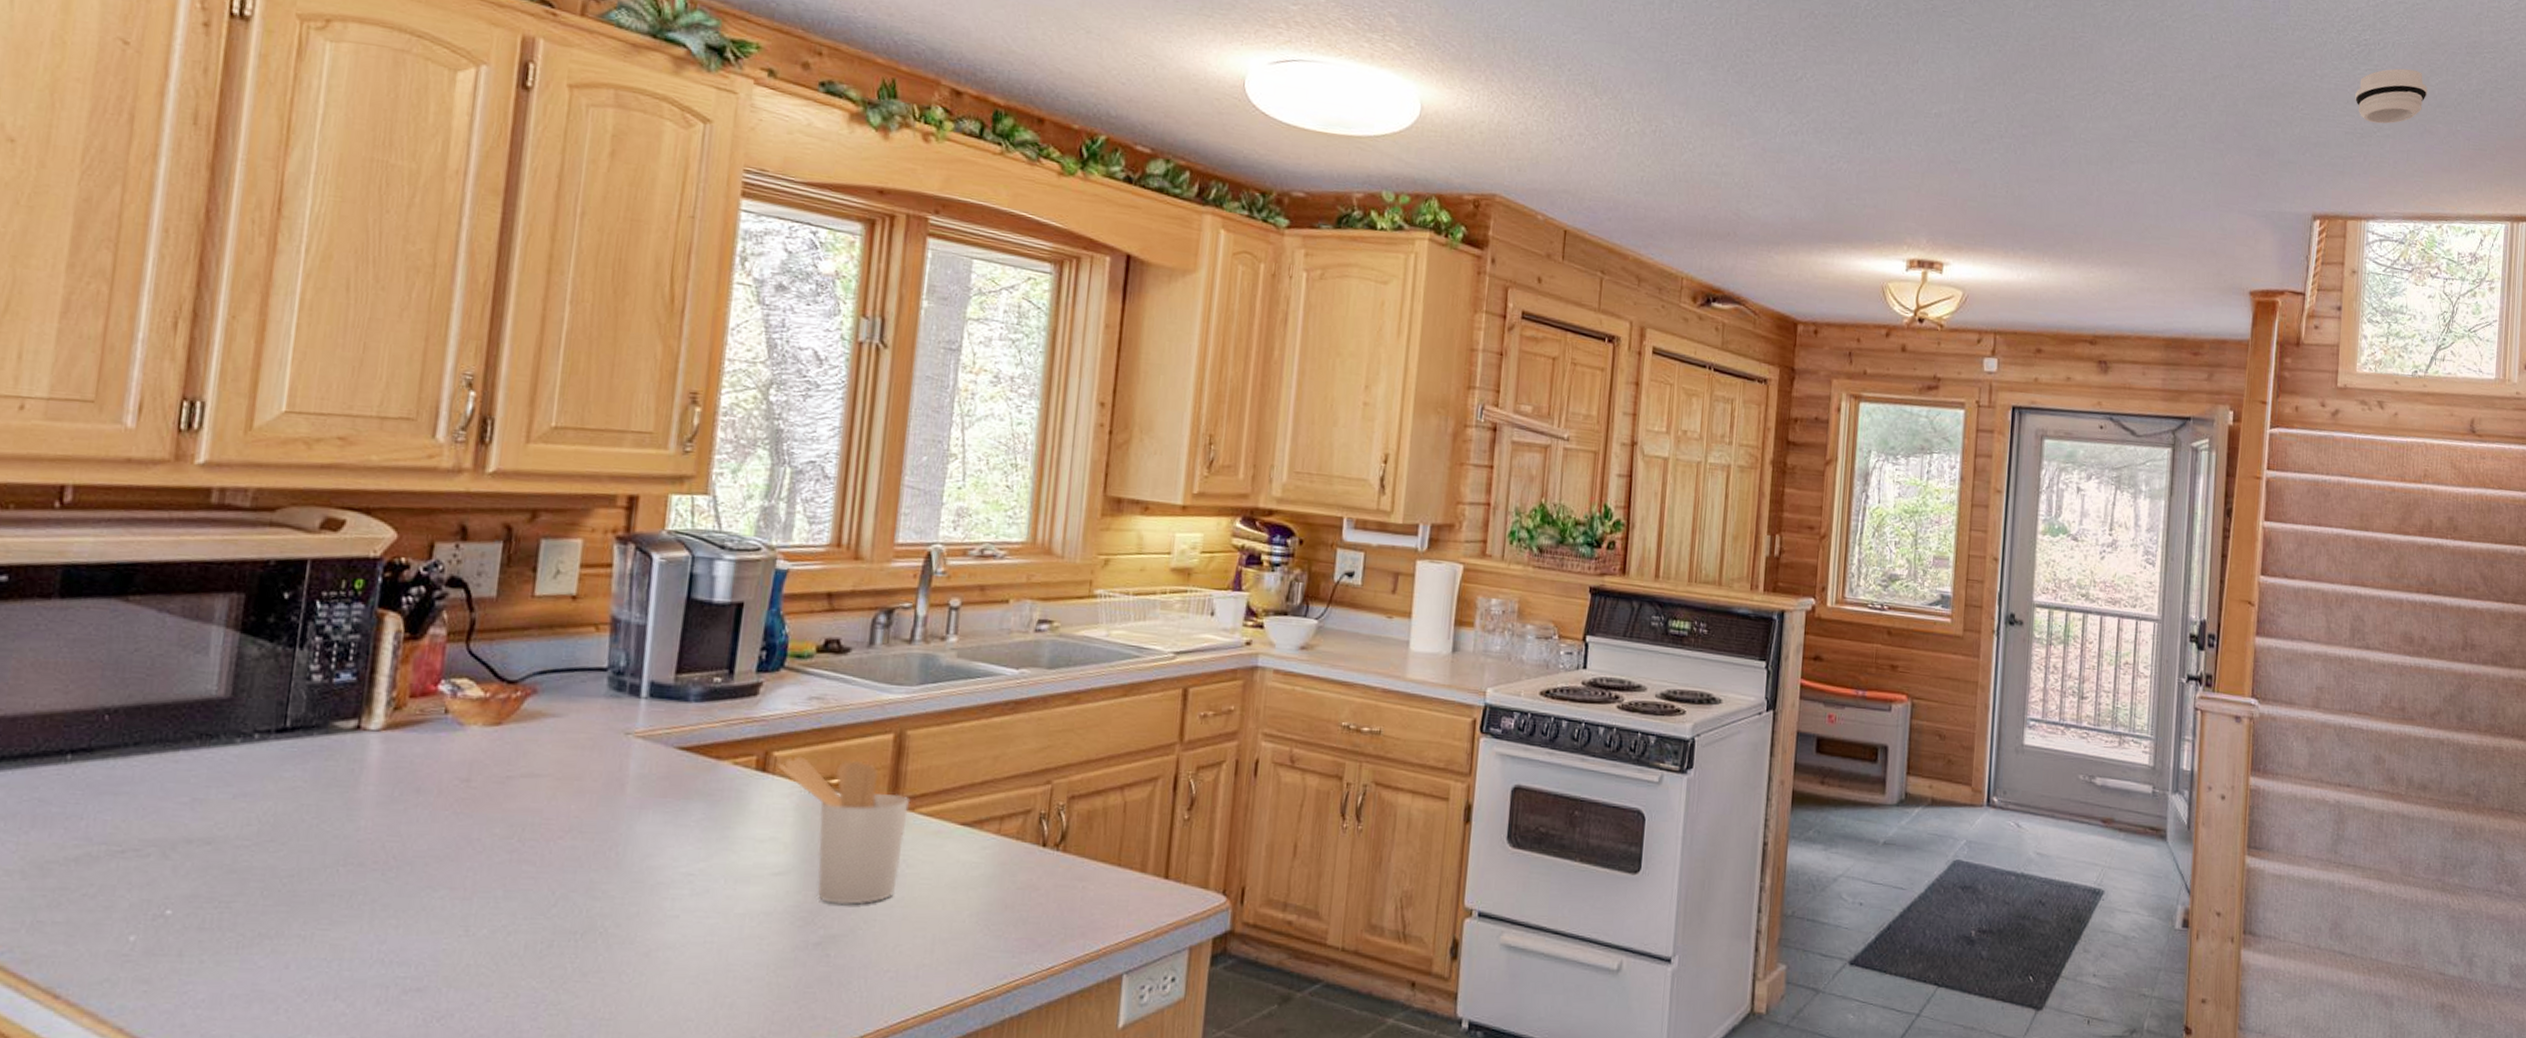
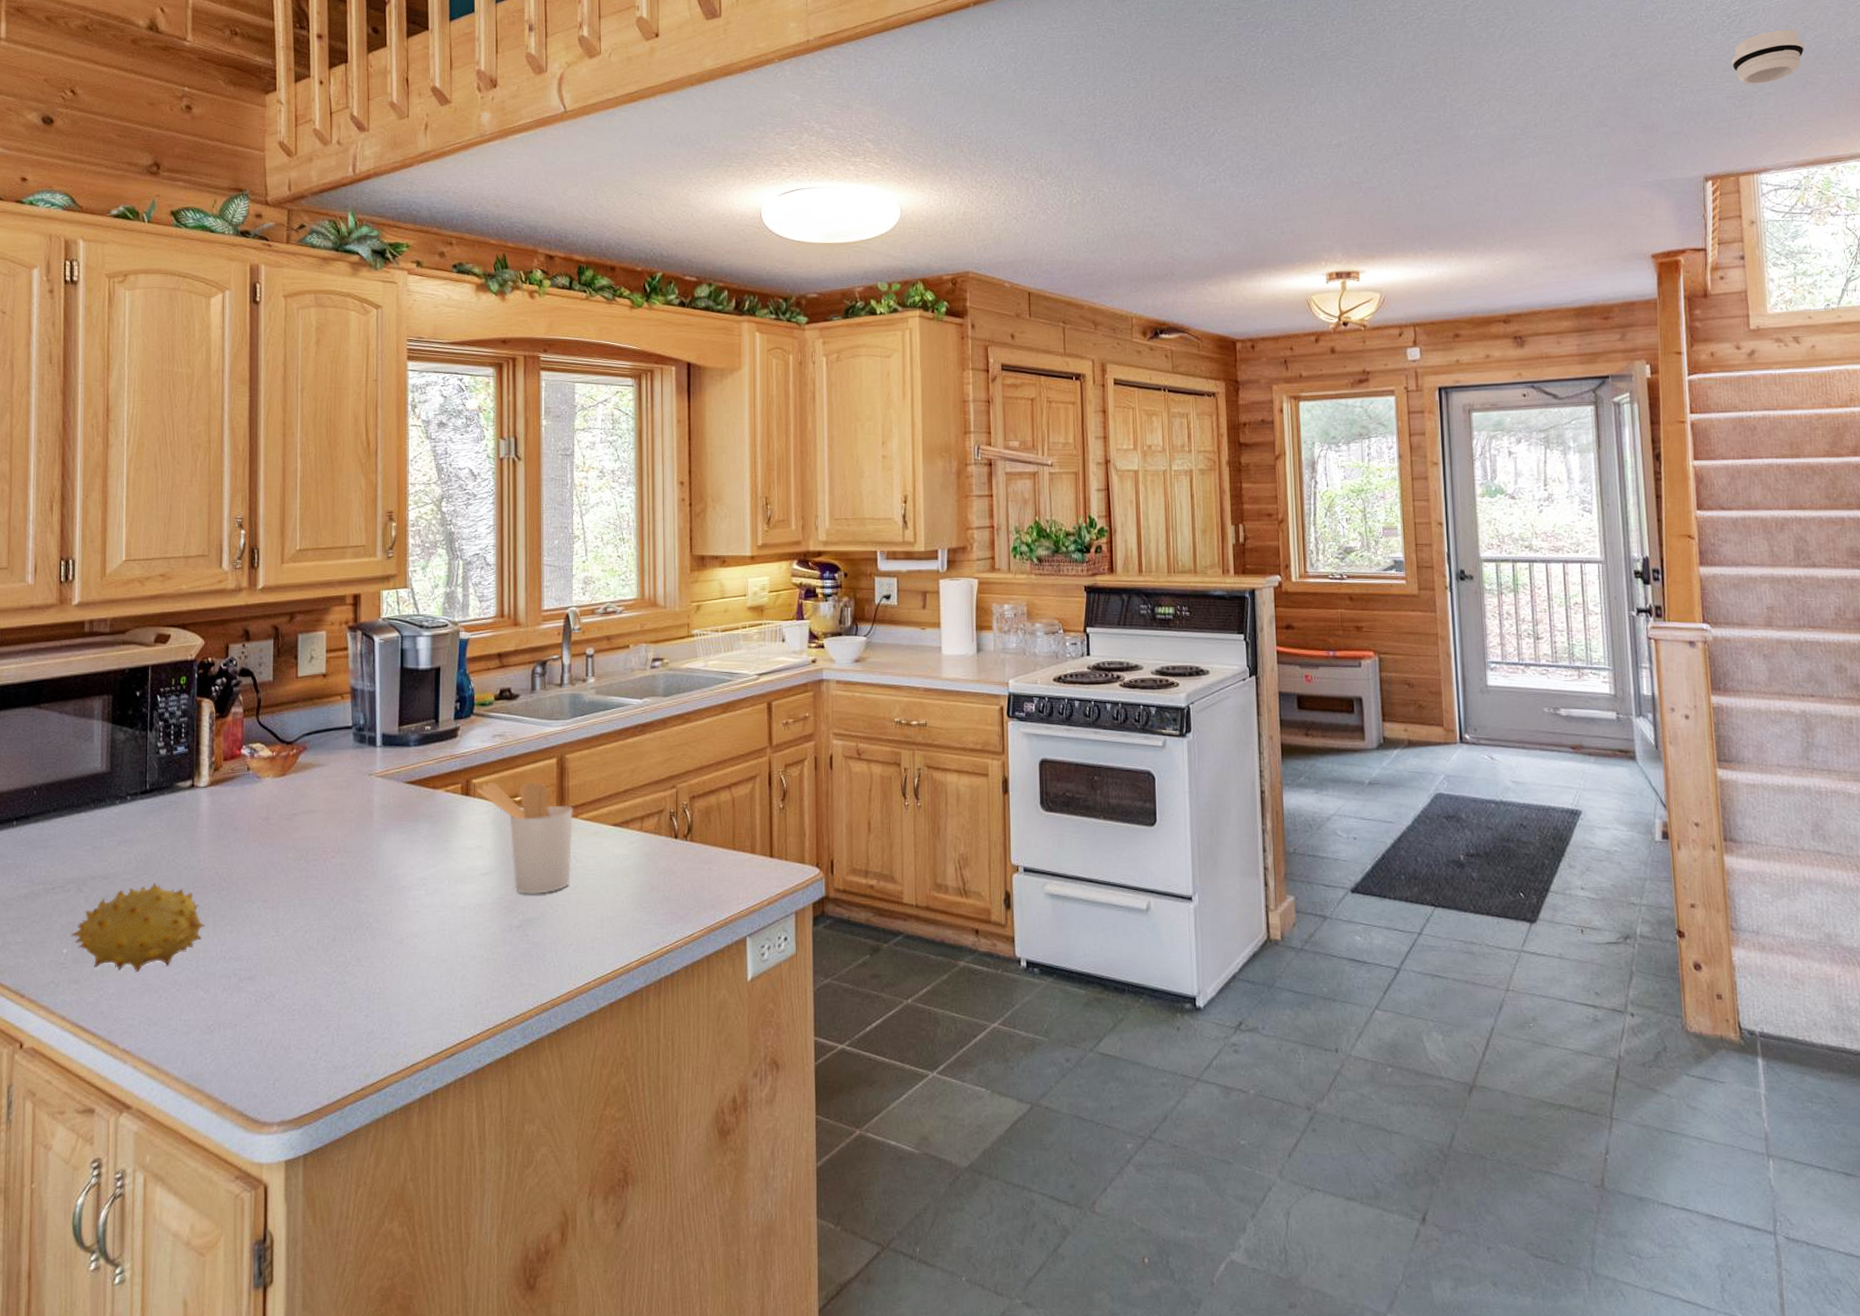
fruit: none [144,854,358,973] -> present [71,883,205,972]

